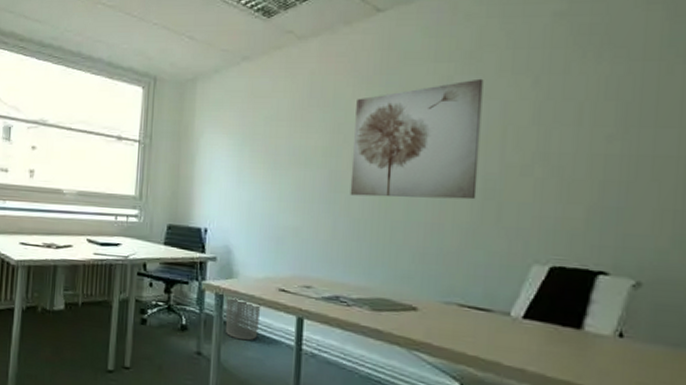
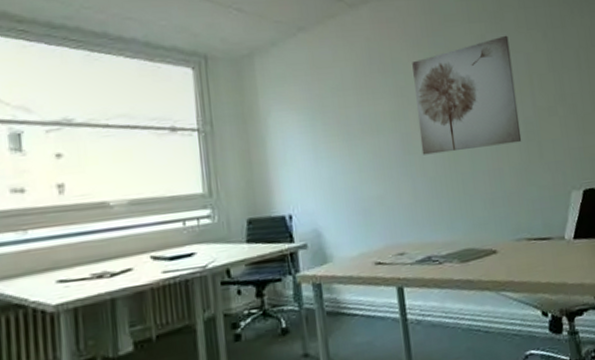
waste bin: present [225,296,261,341] -> none [324,282,363,328]

